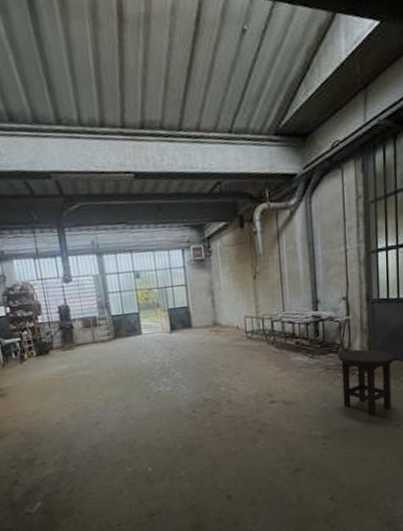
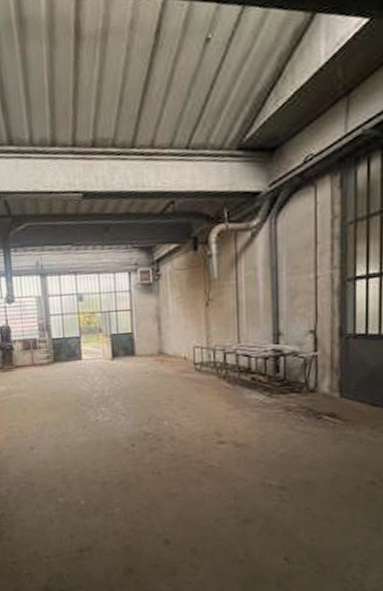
stool: present [338,349,395,416] -> none [302,390,373,469]

